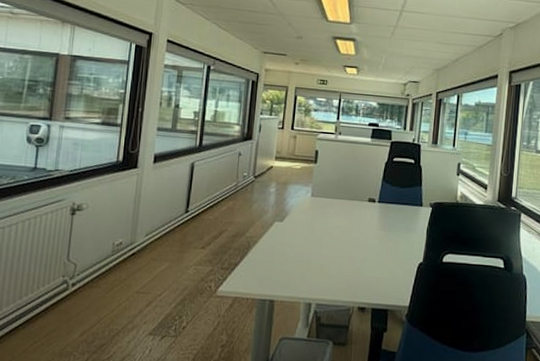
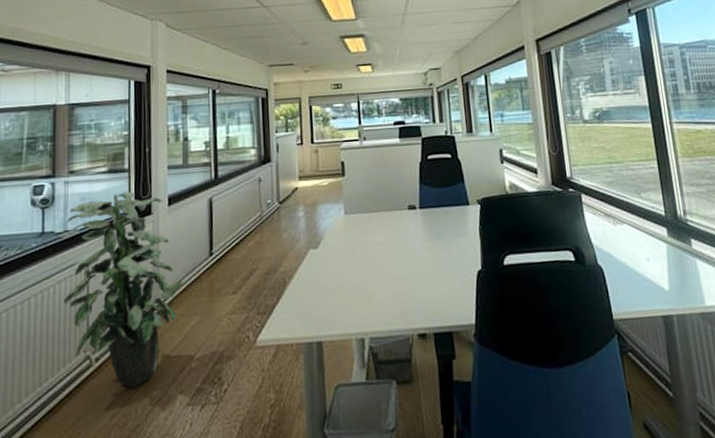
indoor plant: none [48,143,159,313] -> present [63,191,183,388]

